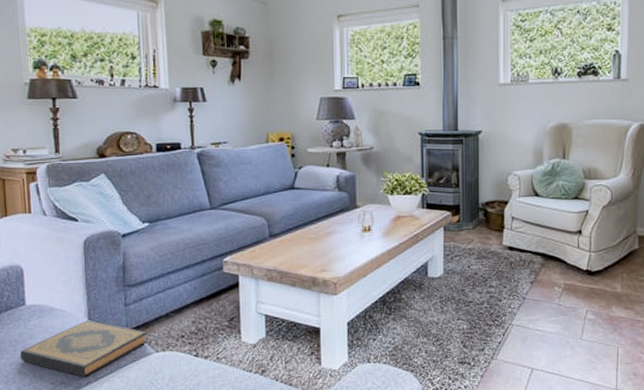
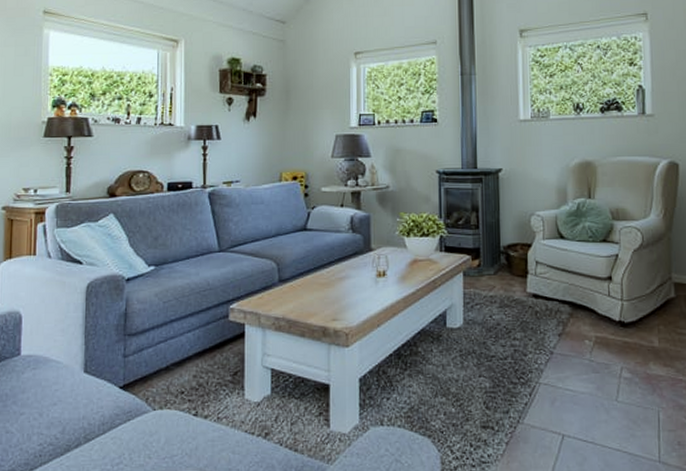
hardback book: present [19,320,148,377] -> none [9,373,146,437]

